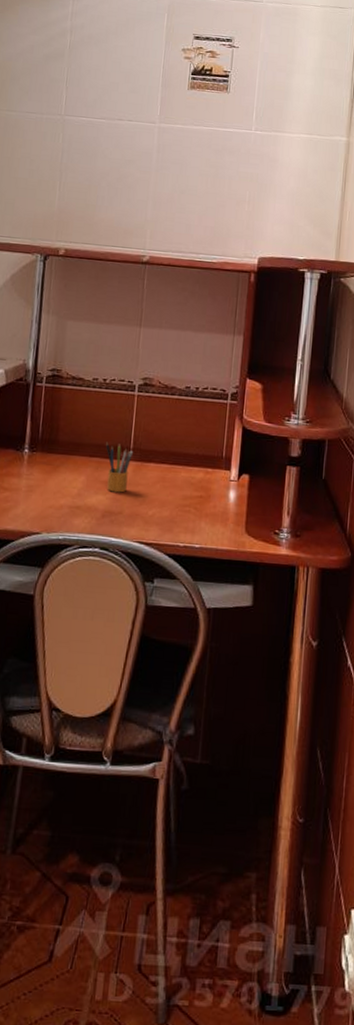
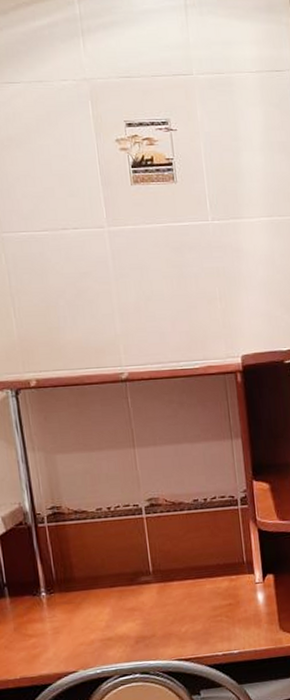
pencil box: present [106,441,133,493] -> none [124,568,155,618]

